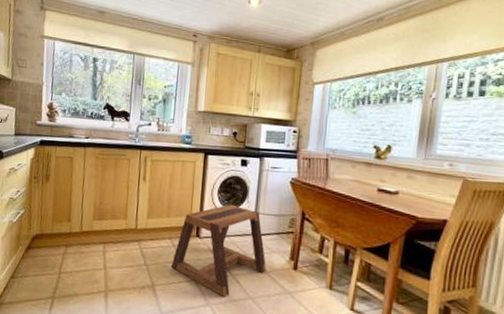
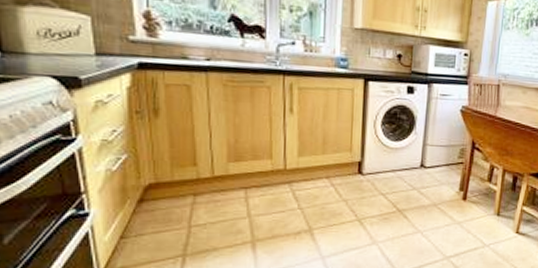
stool: present [171,204,267,297] -> none [331,136,436,234]

